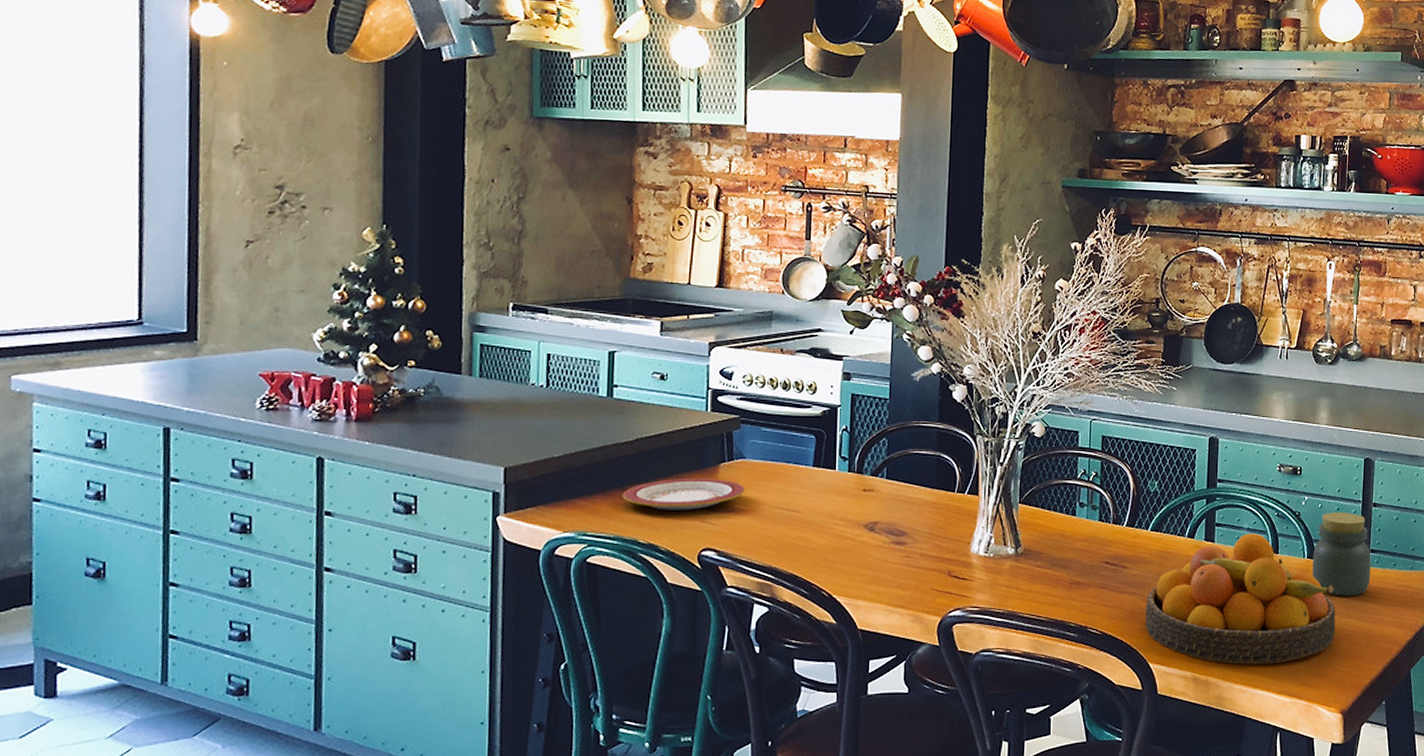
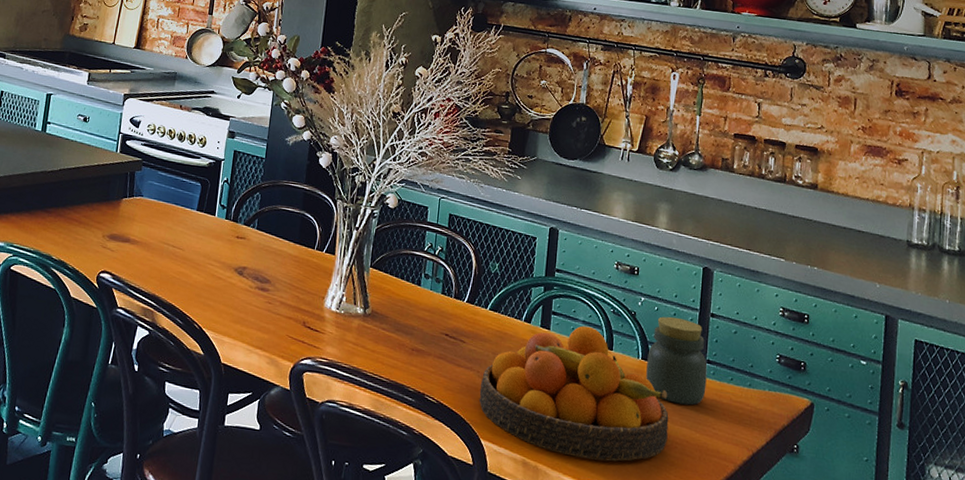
plate: present [623,479,746,510] -> none [44,207,141,236]

